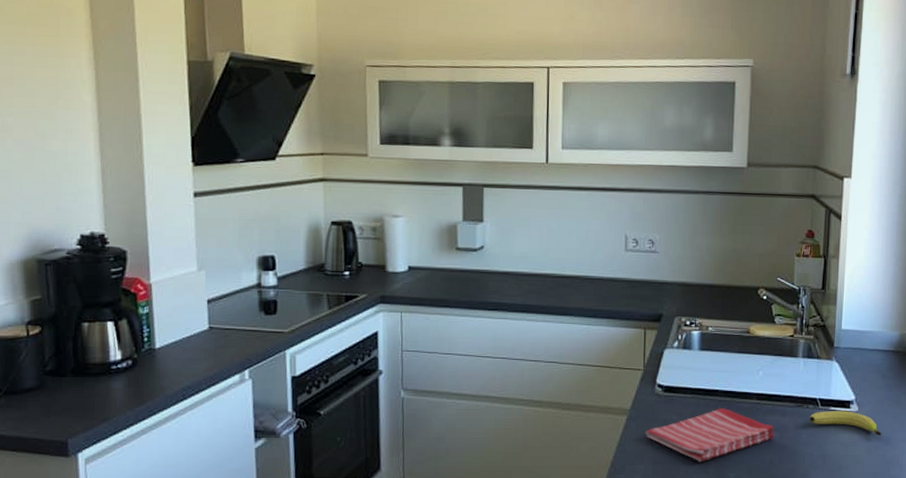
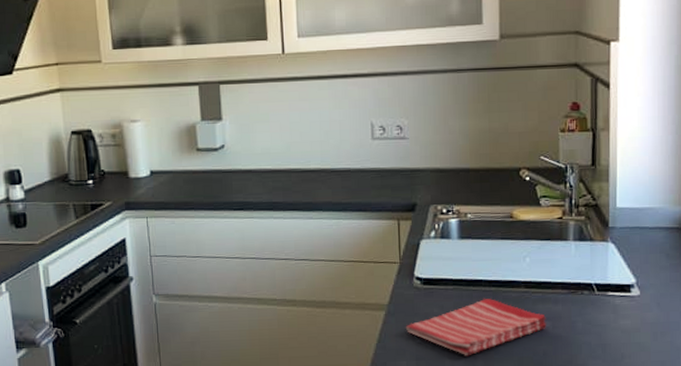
fruit: present [809,411,882,436] -> none [585,295,669,321]

